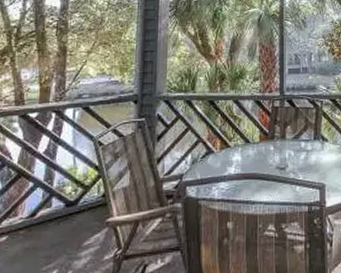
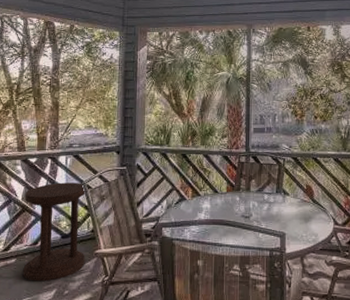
side table: none [15,139,98,262] -> present [22,182,87,282]

